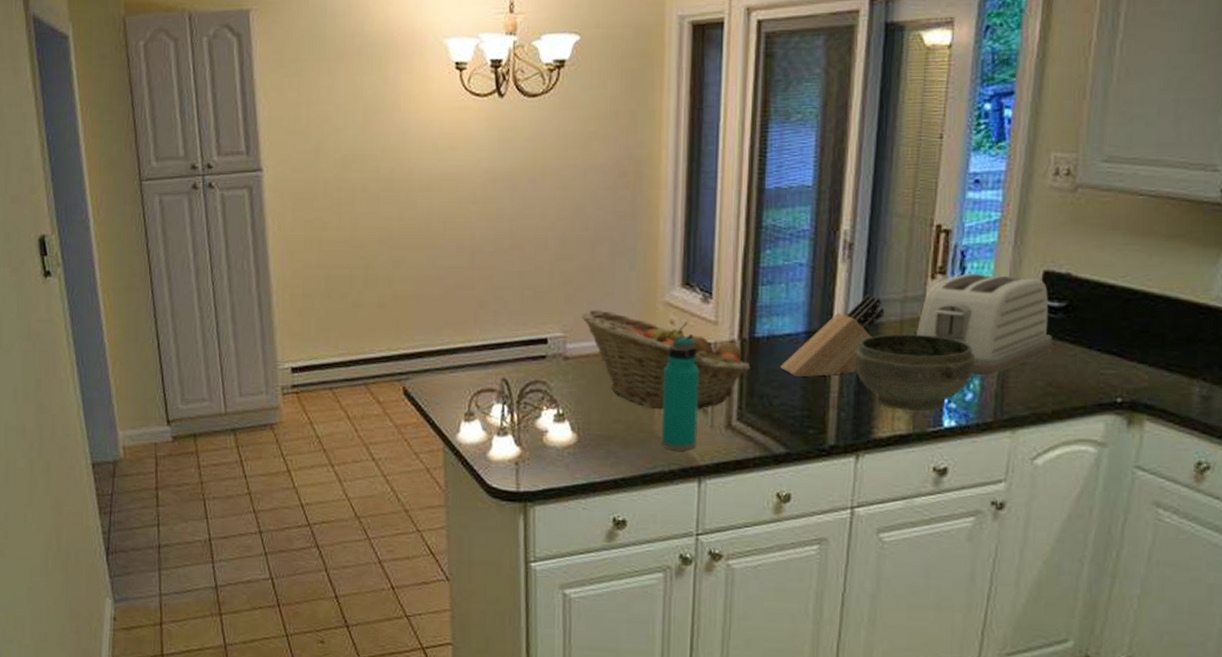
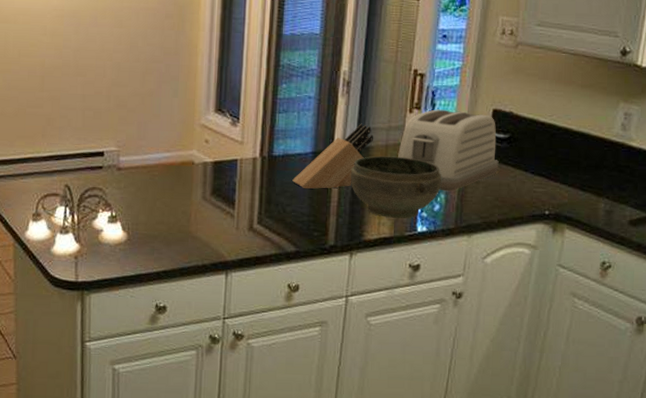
fruit basket: present [581,309,751,410] -> none [132,128,269,214]
water bottle: present [661,337,699,451] -> none [196,153,227,249]

